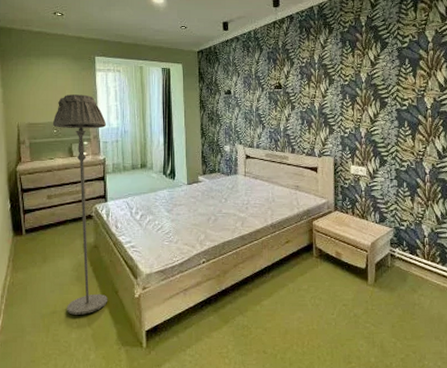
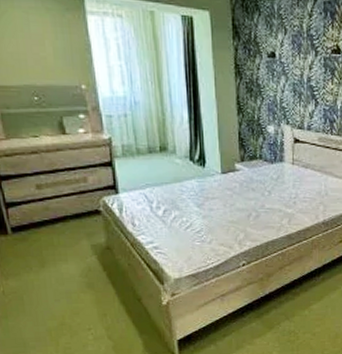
floor lamp: present [52,94,108,315] -> none [30,47,130,326]

